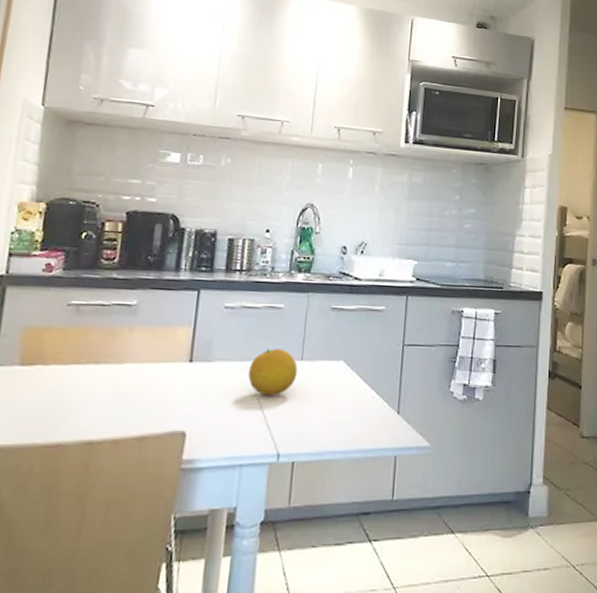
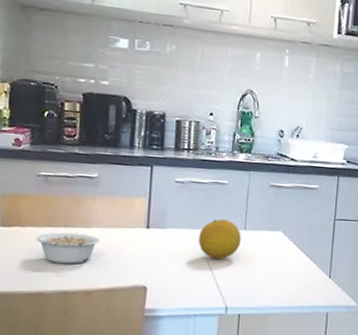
legume: none [59,370,134,408] -> present [36,232,100,264]

